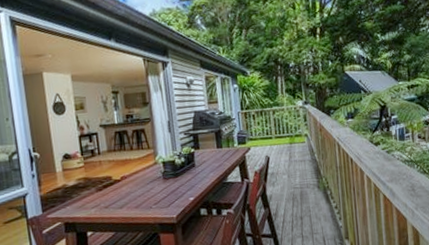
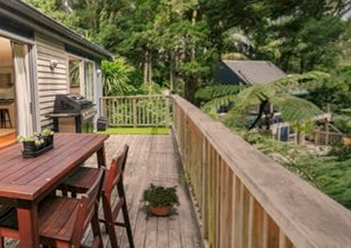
potted plant: none [283,190,322,224] -> present [139,183,181,219]

